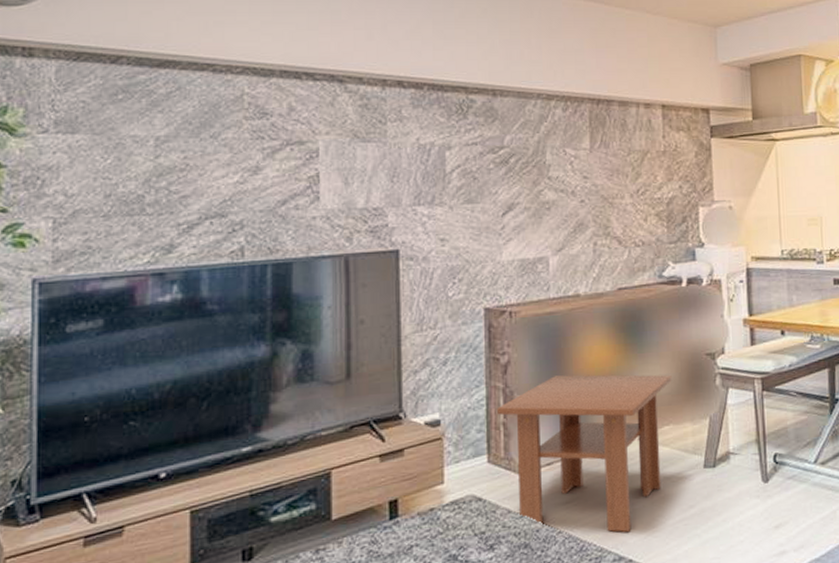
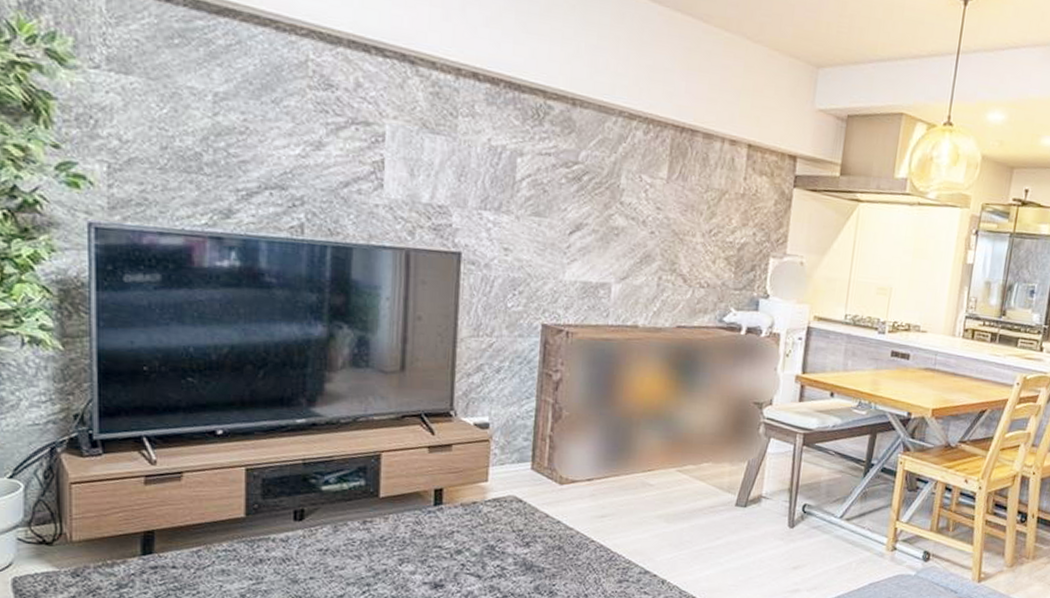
coffee table: present [497,374,672,532] -> none [545,400,718,550]

